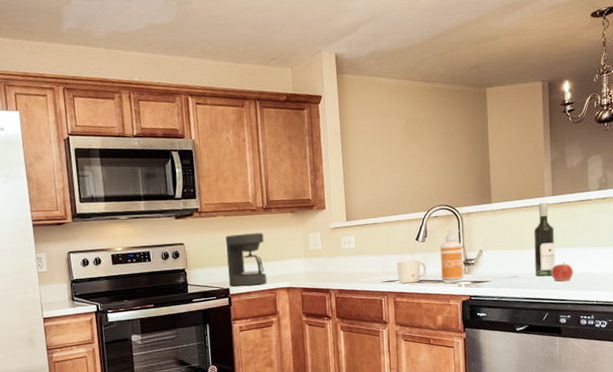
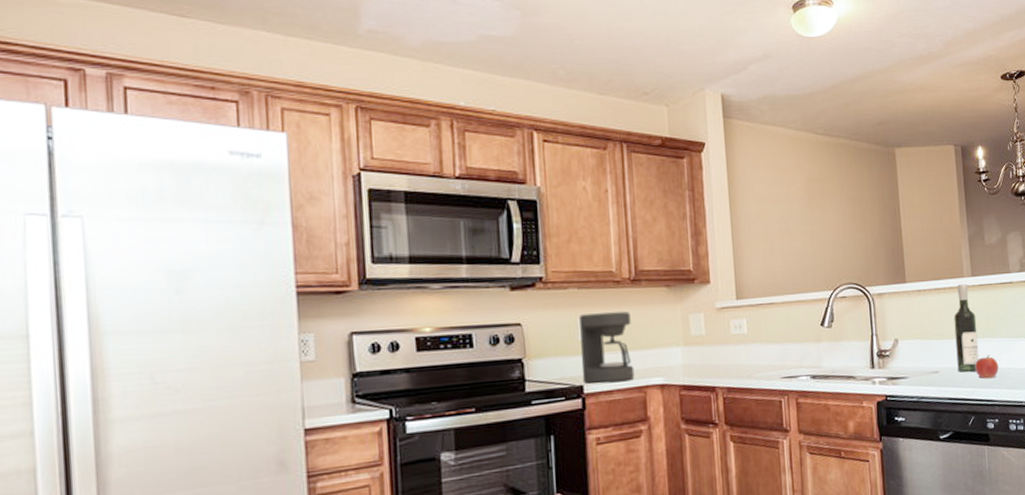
mug: present [397,260,427,284] -> none [799,350,835,381]
soap dispenser: present [439,229,464,280] -> none [849,313,878,376]

